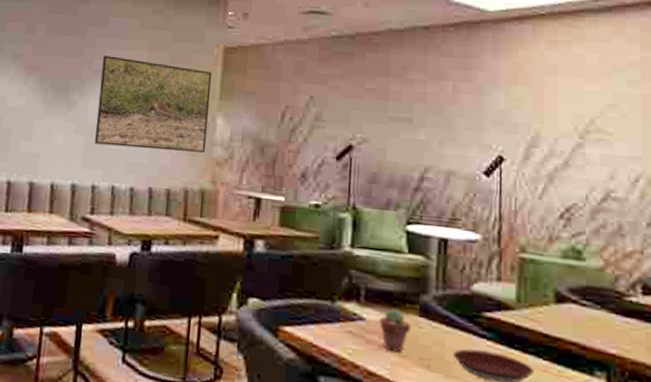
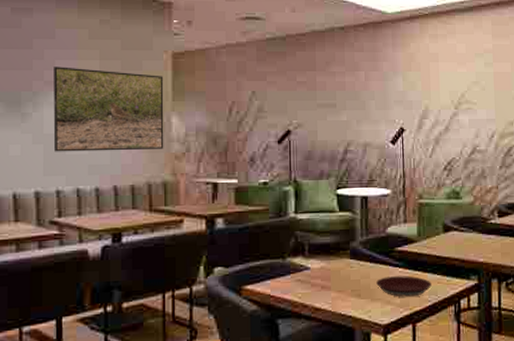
potted succulent: present [379,309,412,352] -> none [321,256,345,289]

